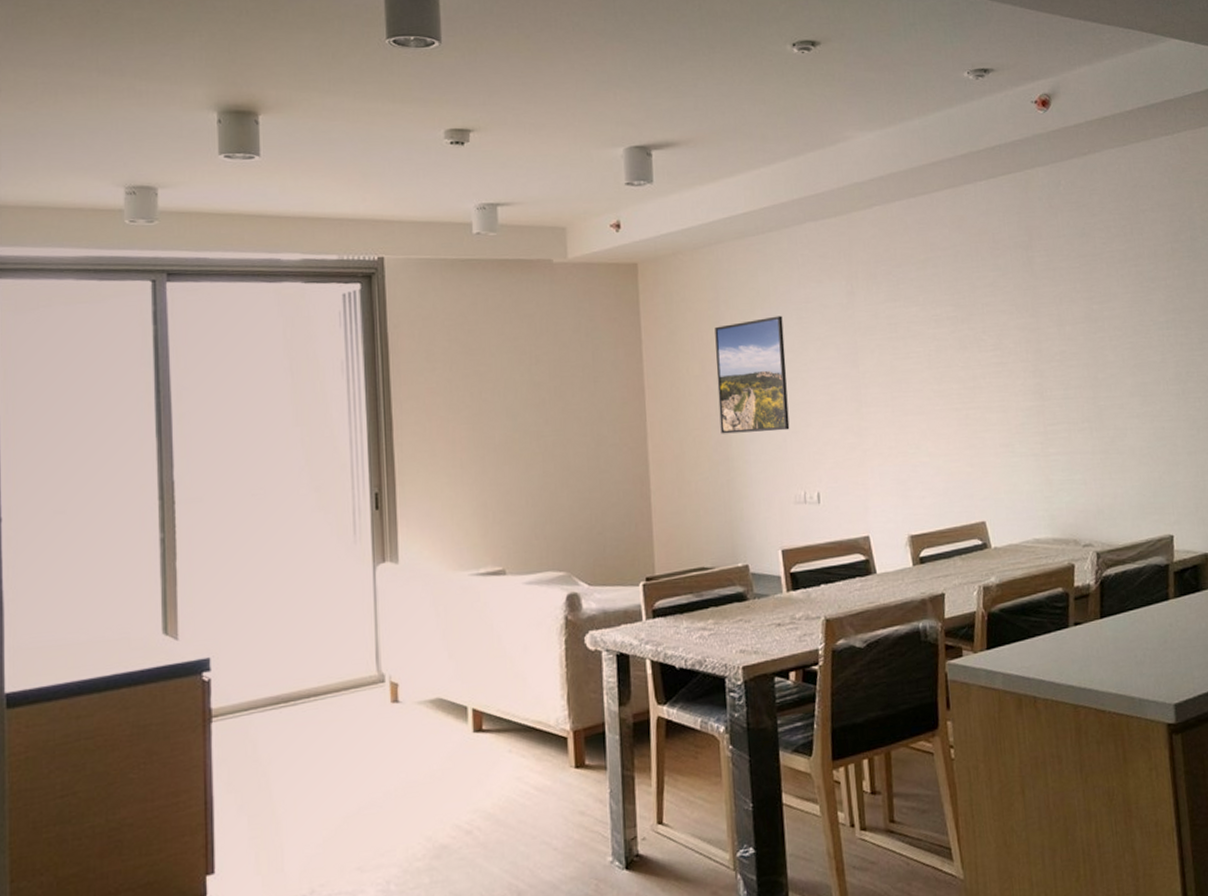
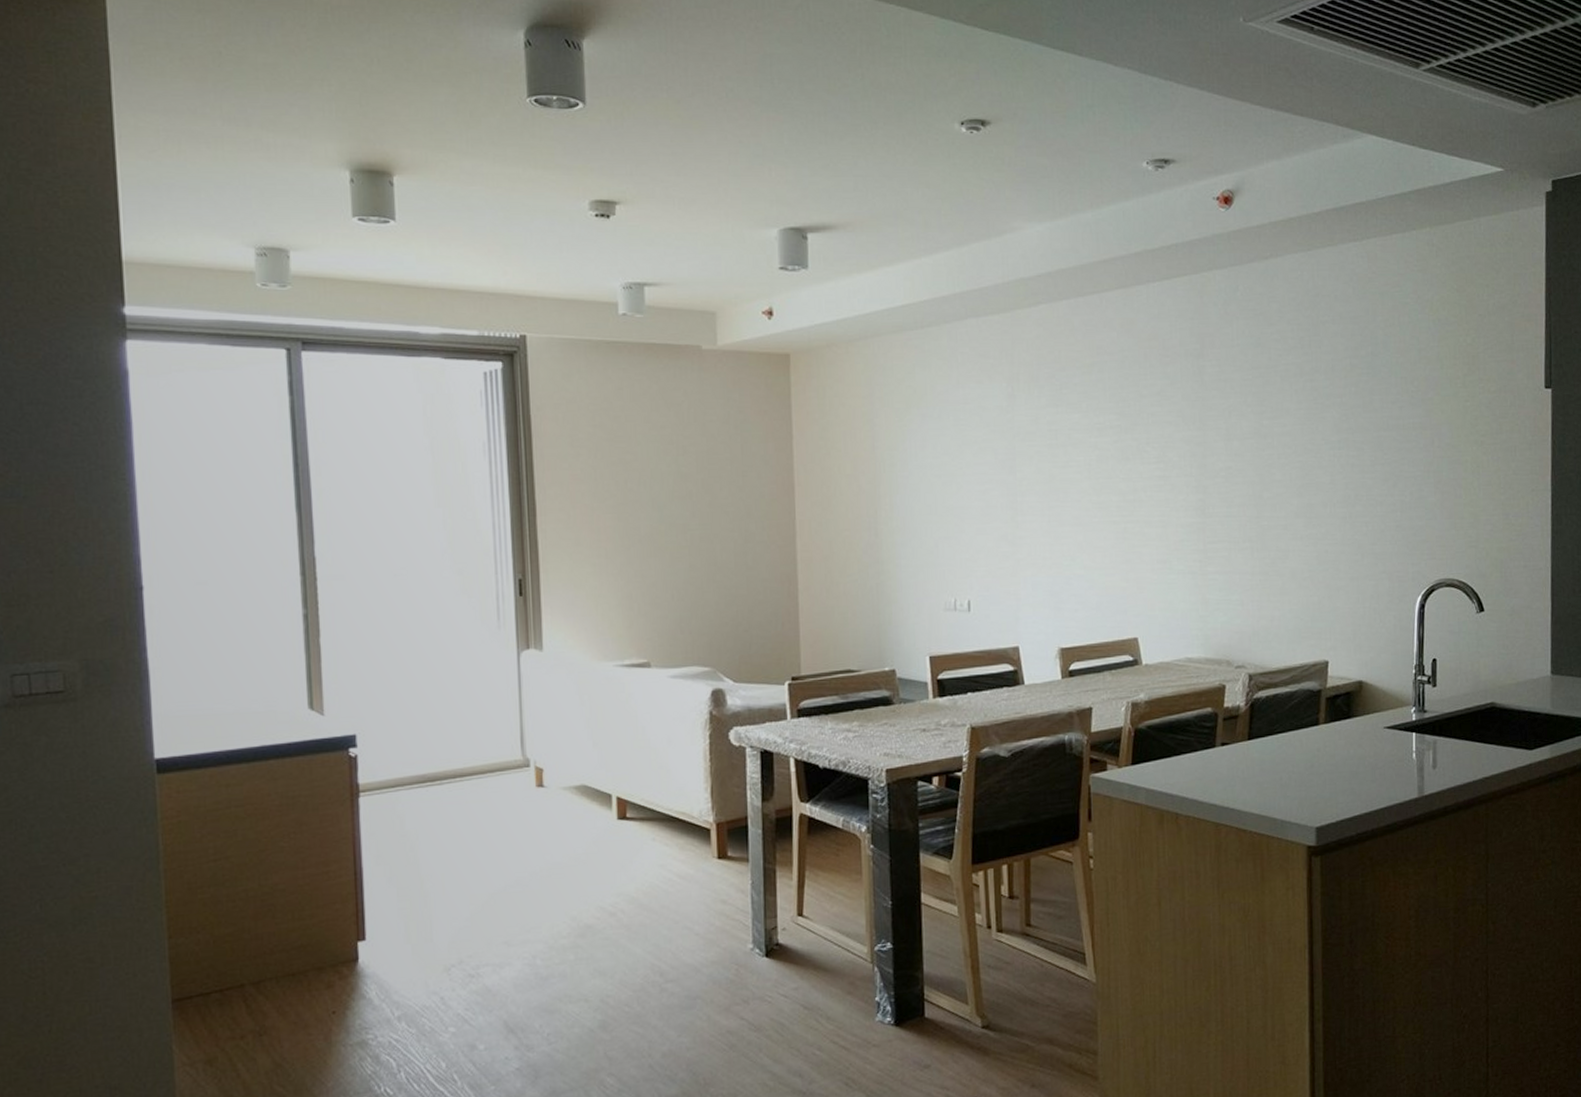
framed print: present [715,315,790,434] -> none [868,416,942,536]

